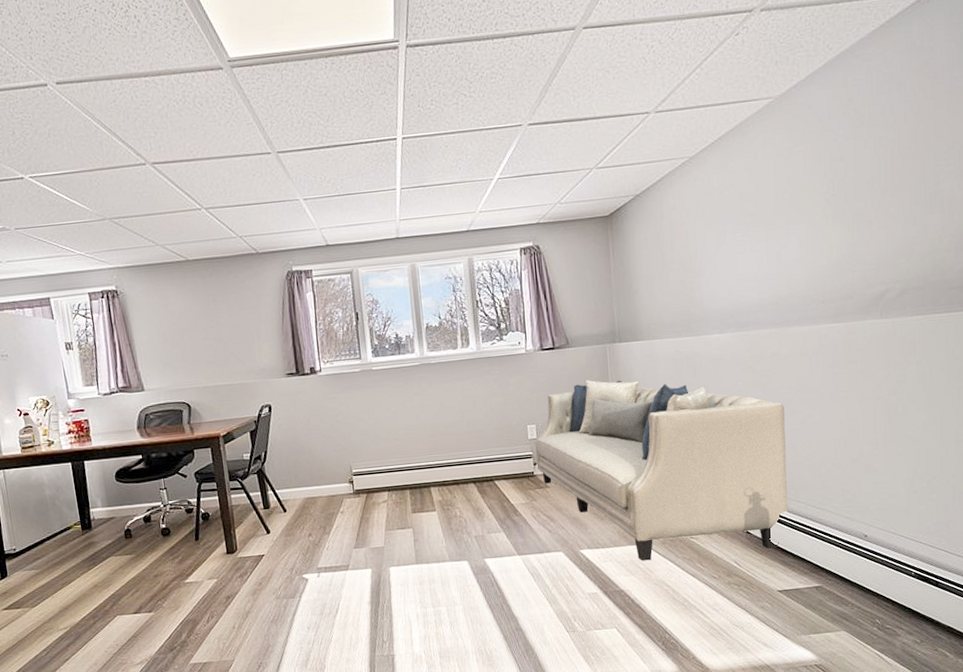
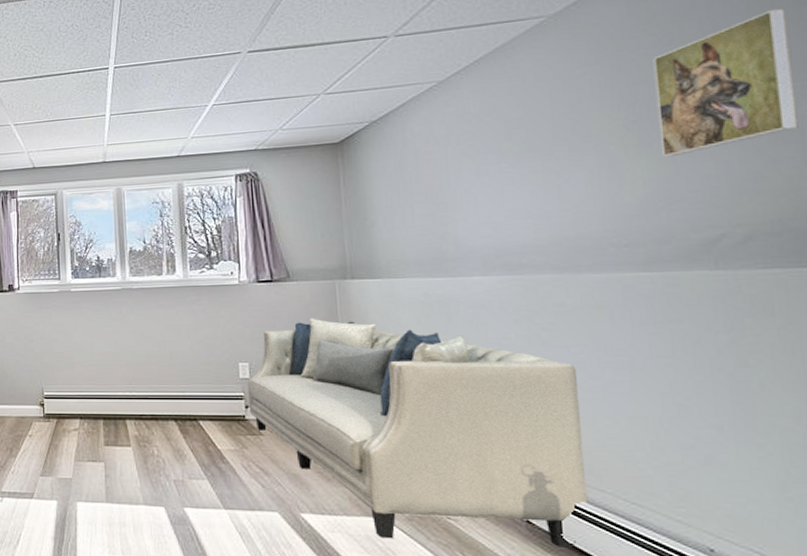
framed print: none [849,96,941,226] -> present [653,8,799,158]

